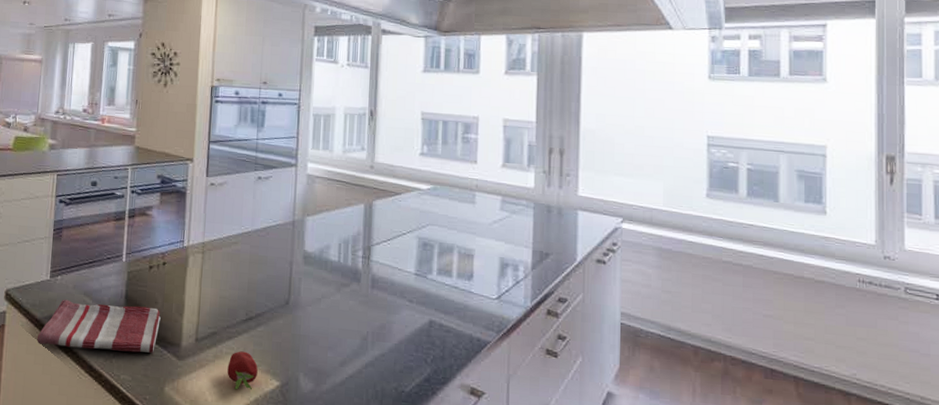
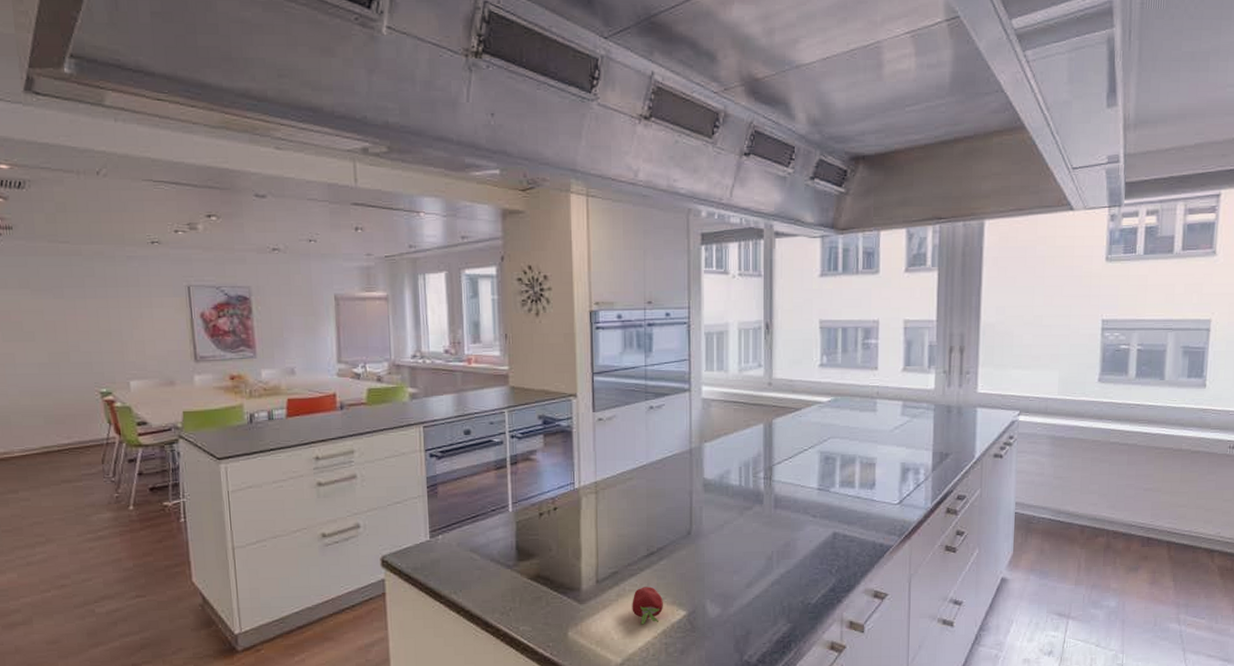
dish towel: present [37,299,161,353] -> none [423,555,557,608]

